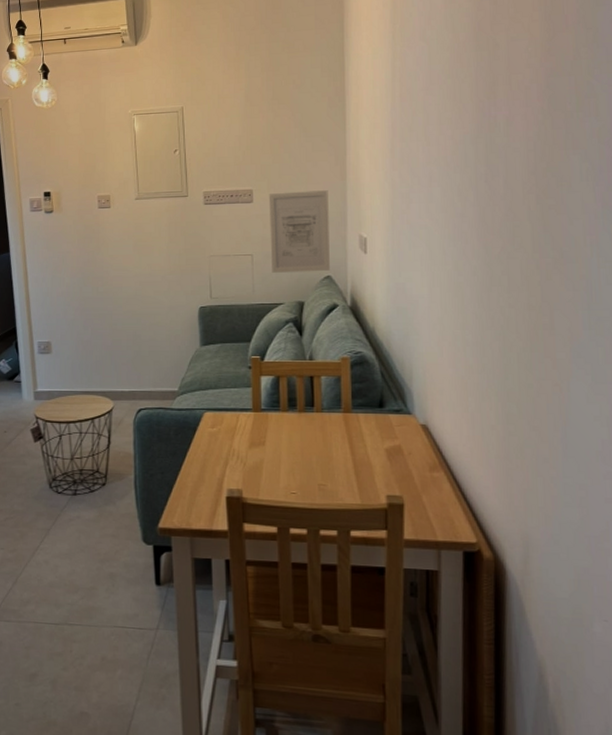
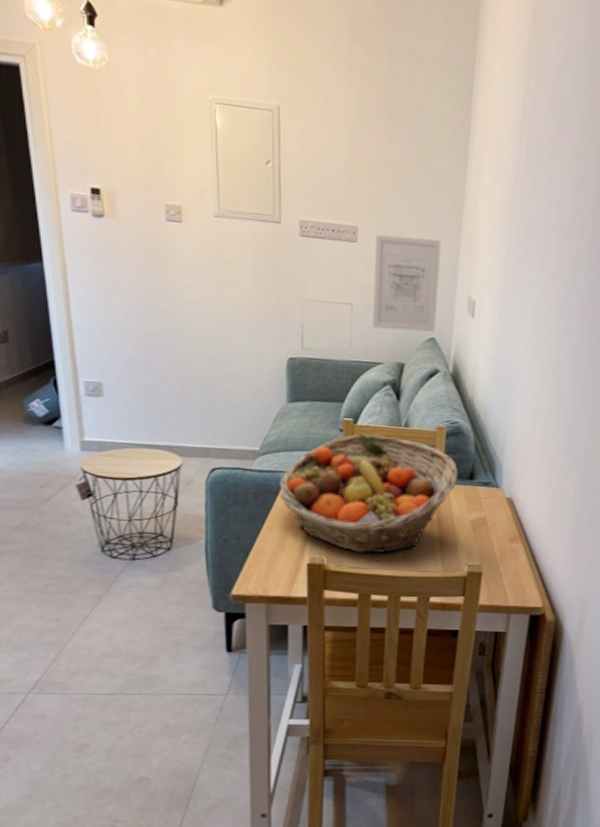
fruit basket: none [197,369,367,486] -> present [279,434,458,554]

